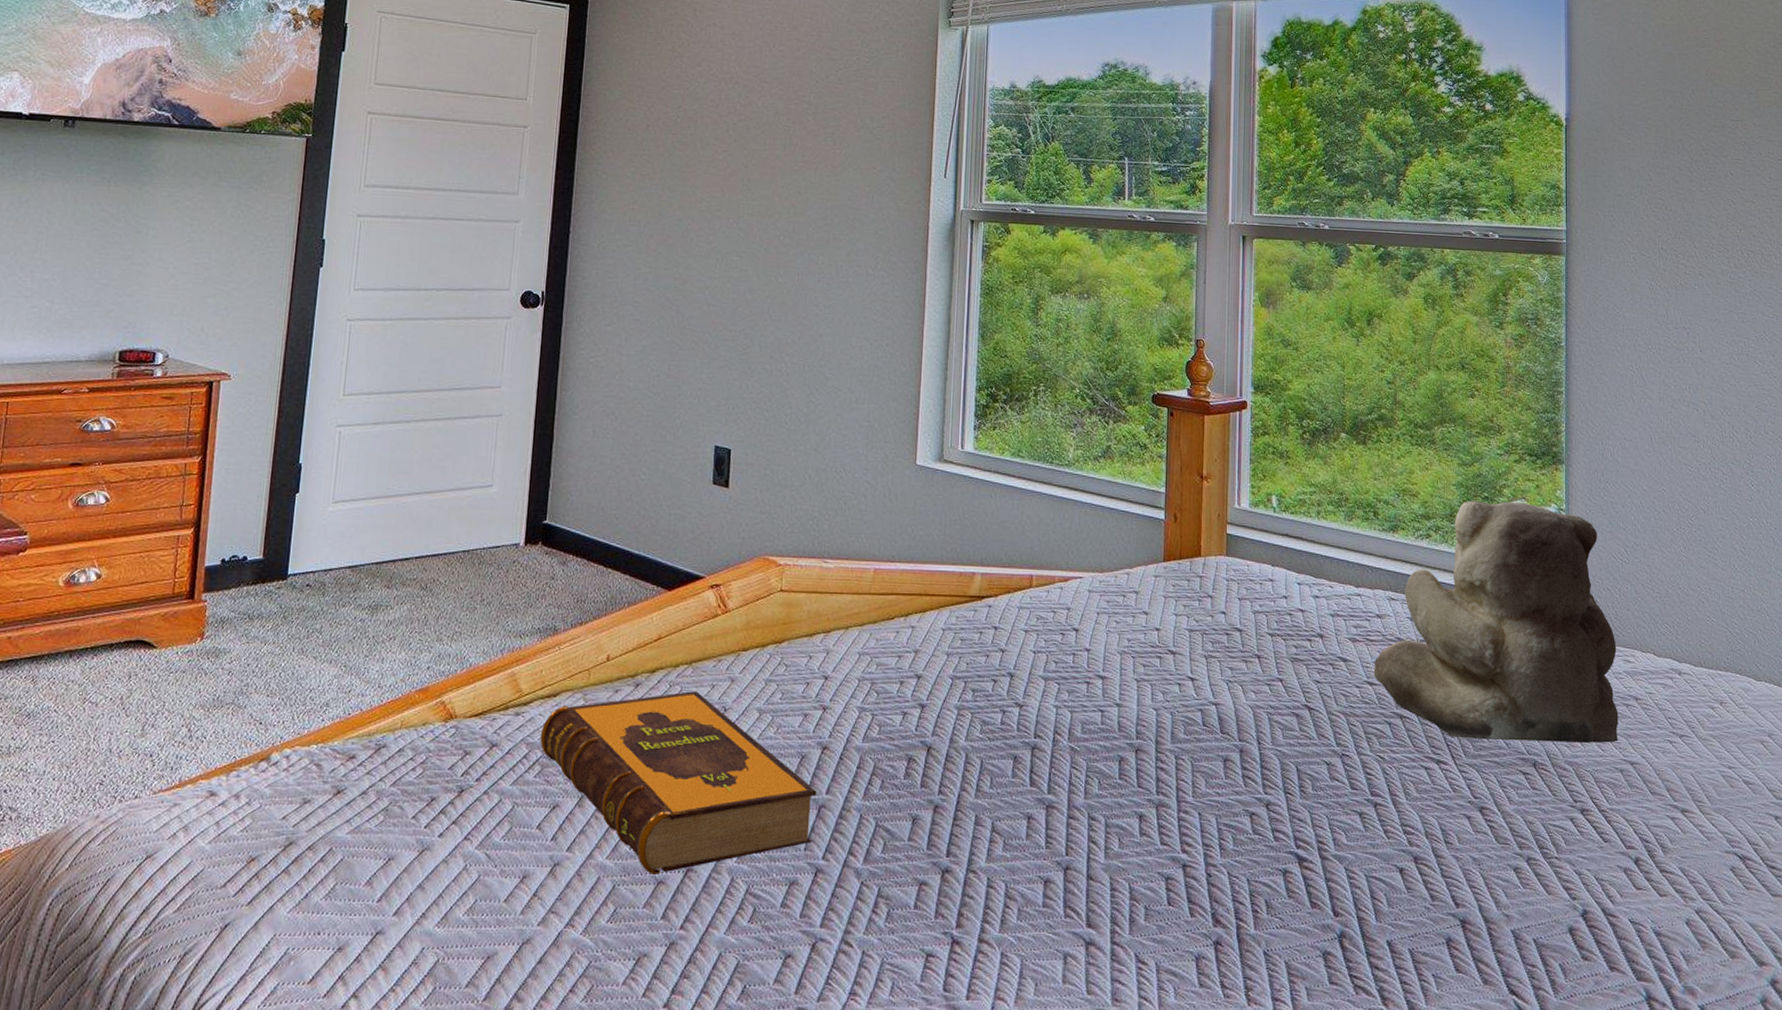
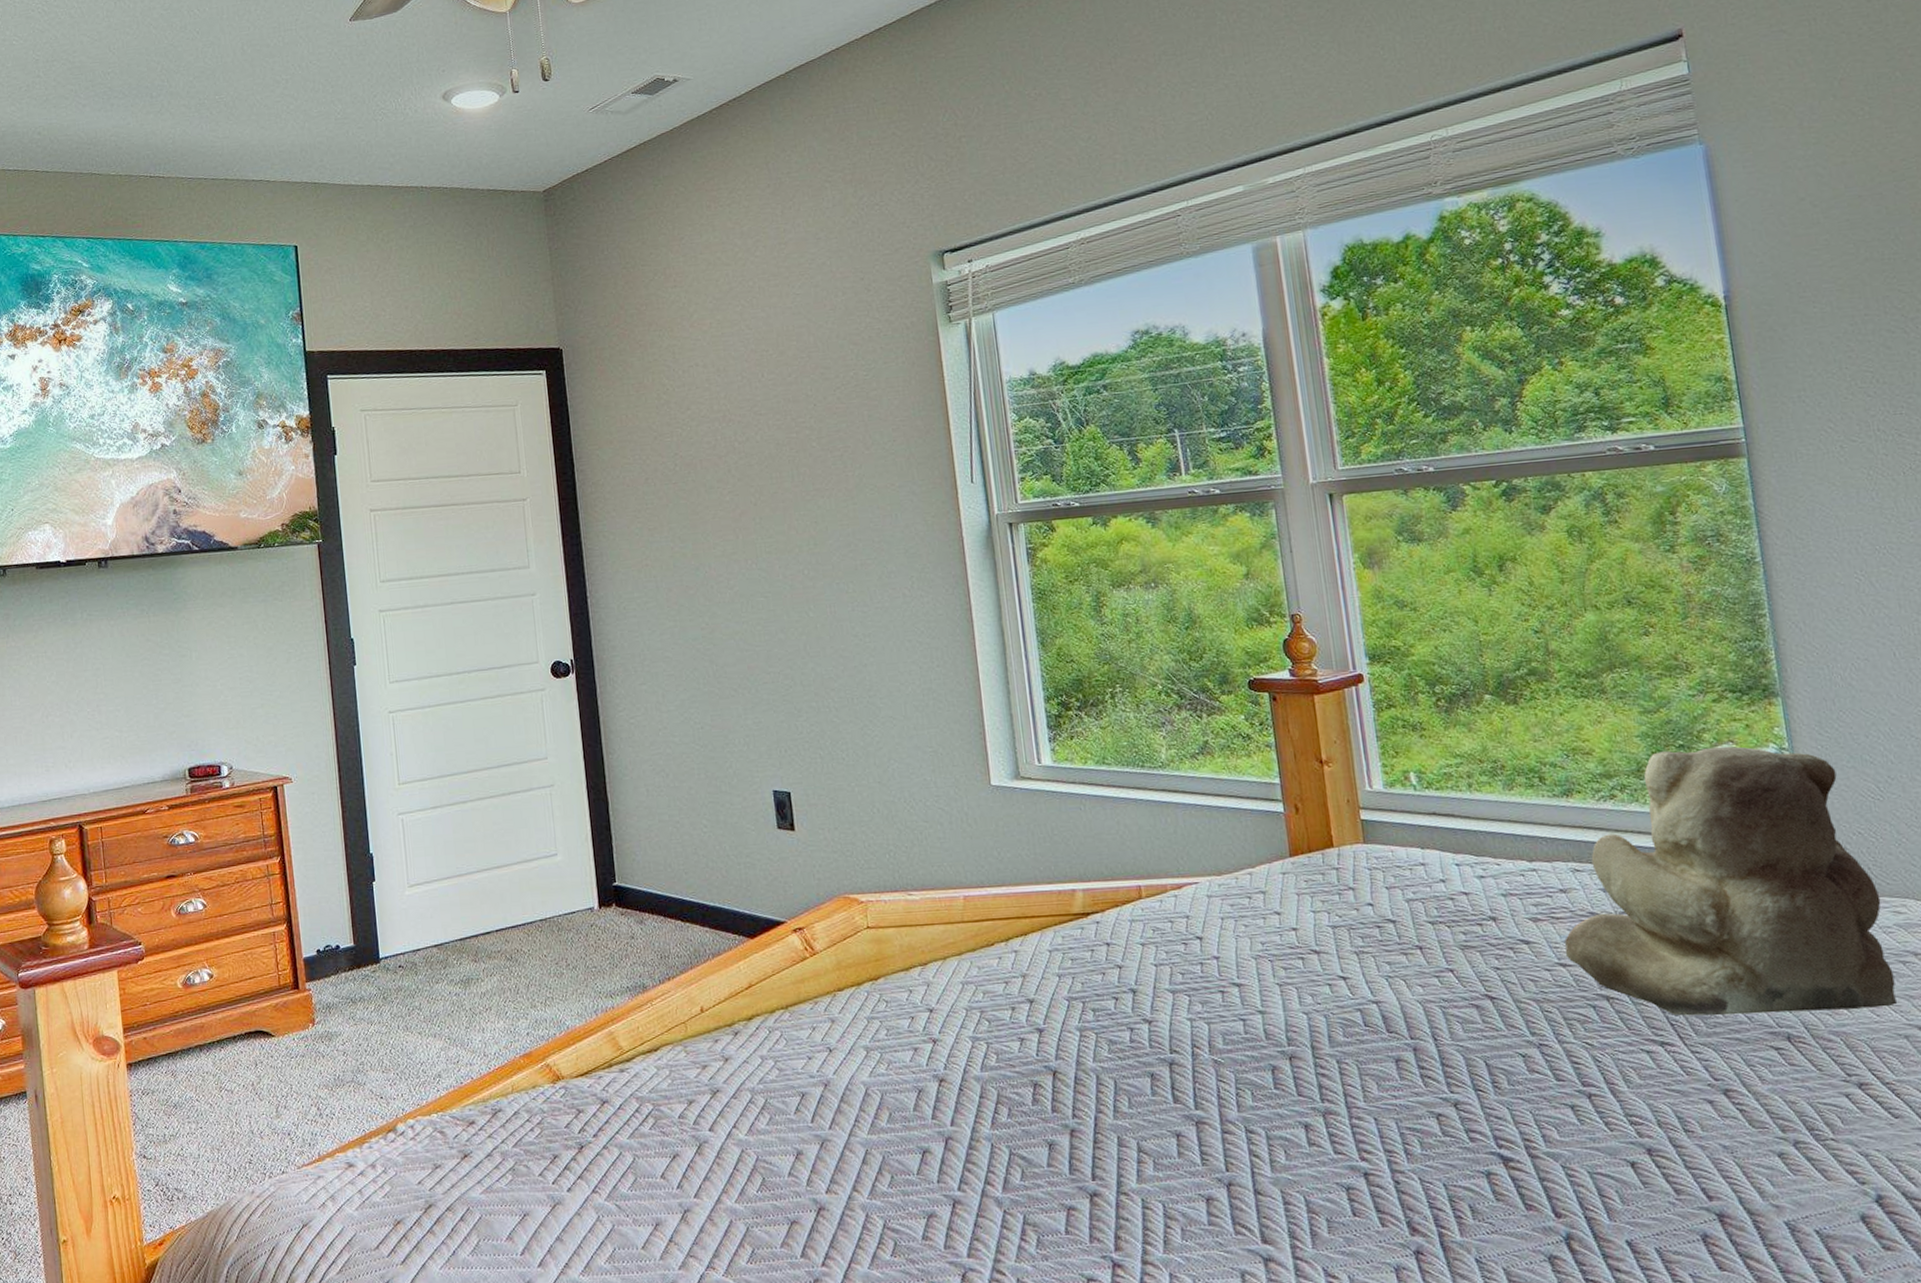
hardback book: present [540,691,817,874] -> none [648,1035,944,1215]

